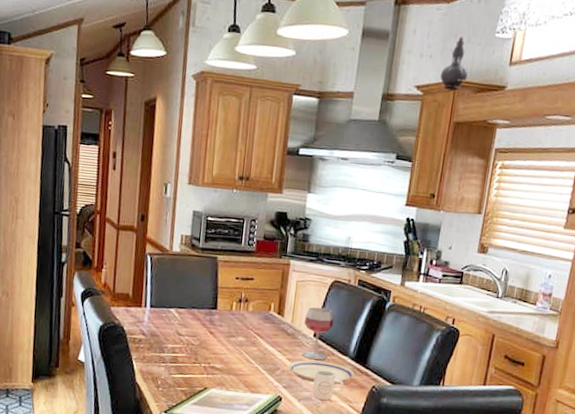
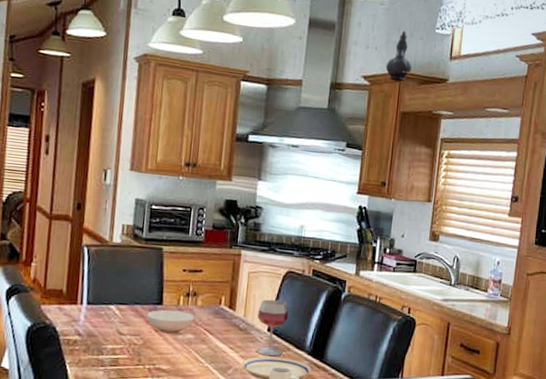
bowl: none [202,314,246,337] -> present [146,309,195,334]

